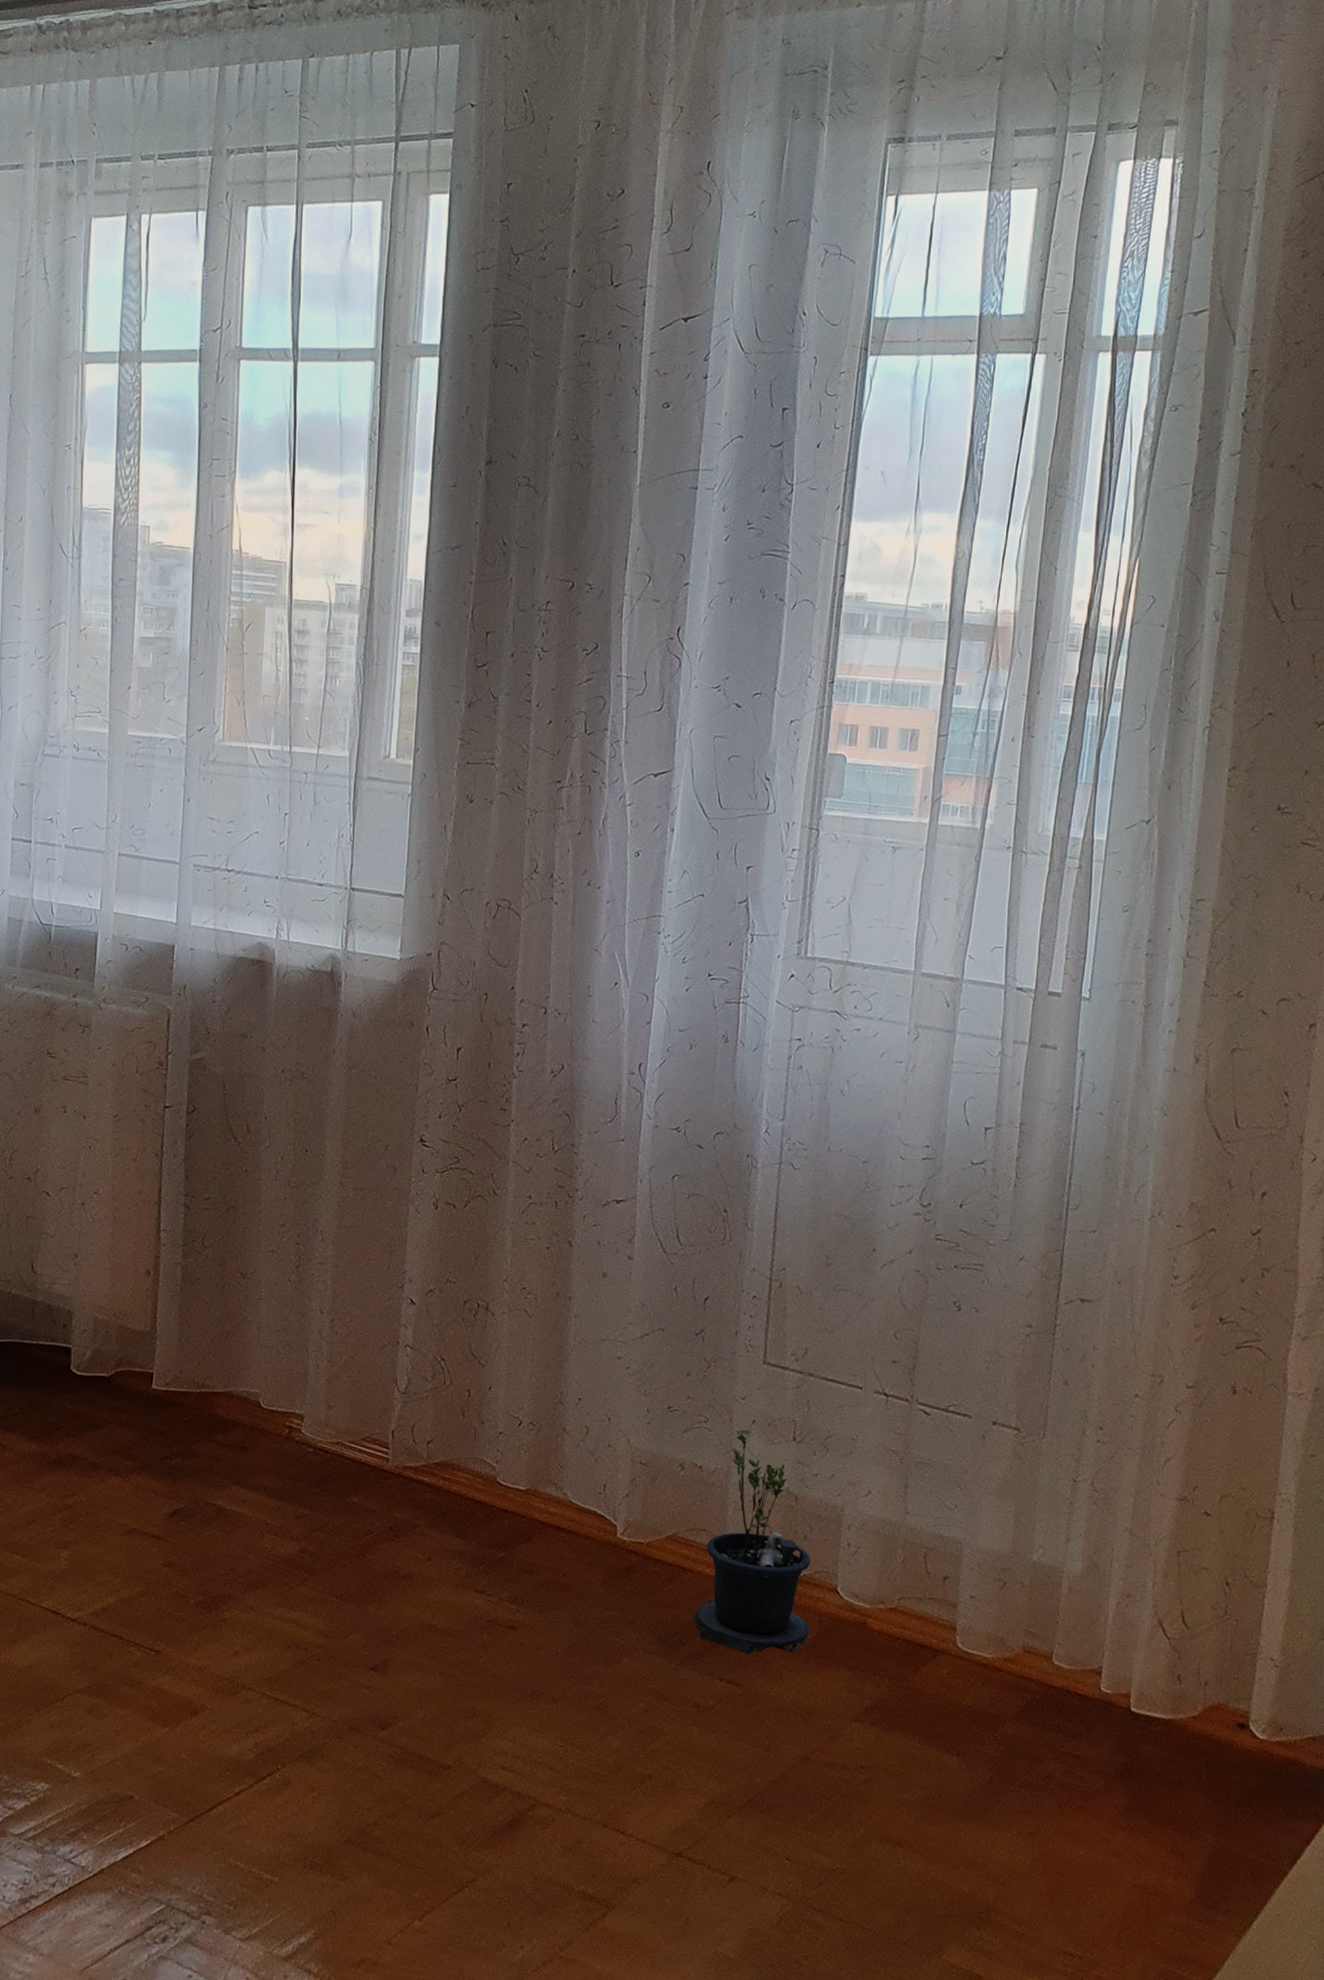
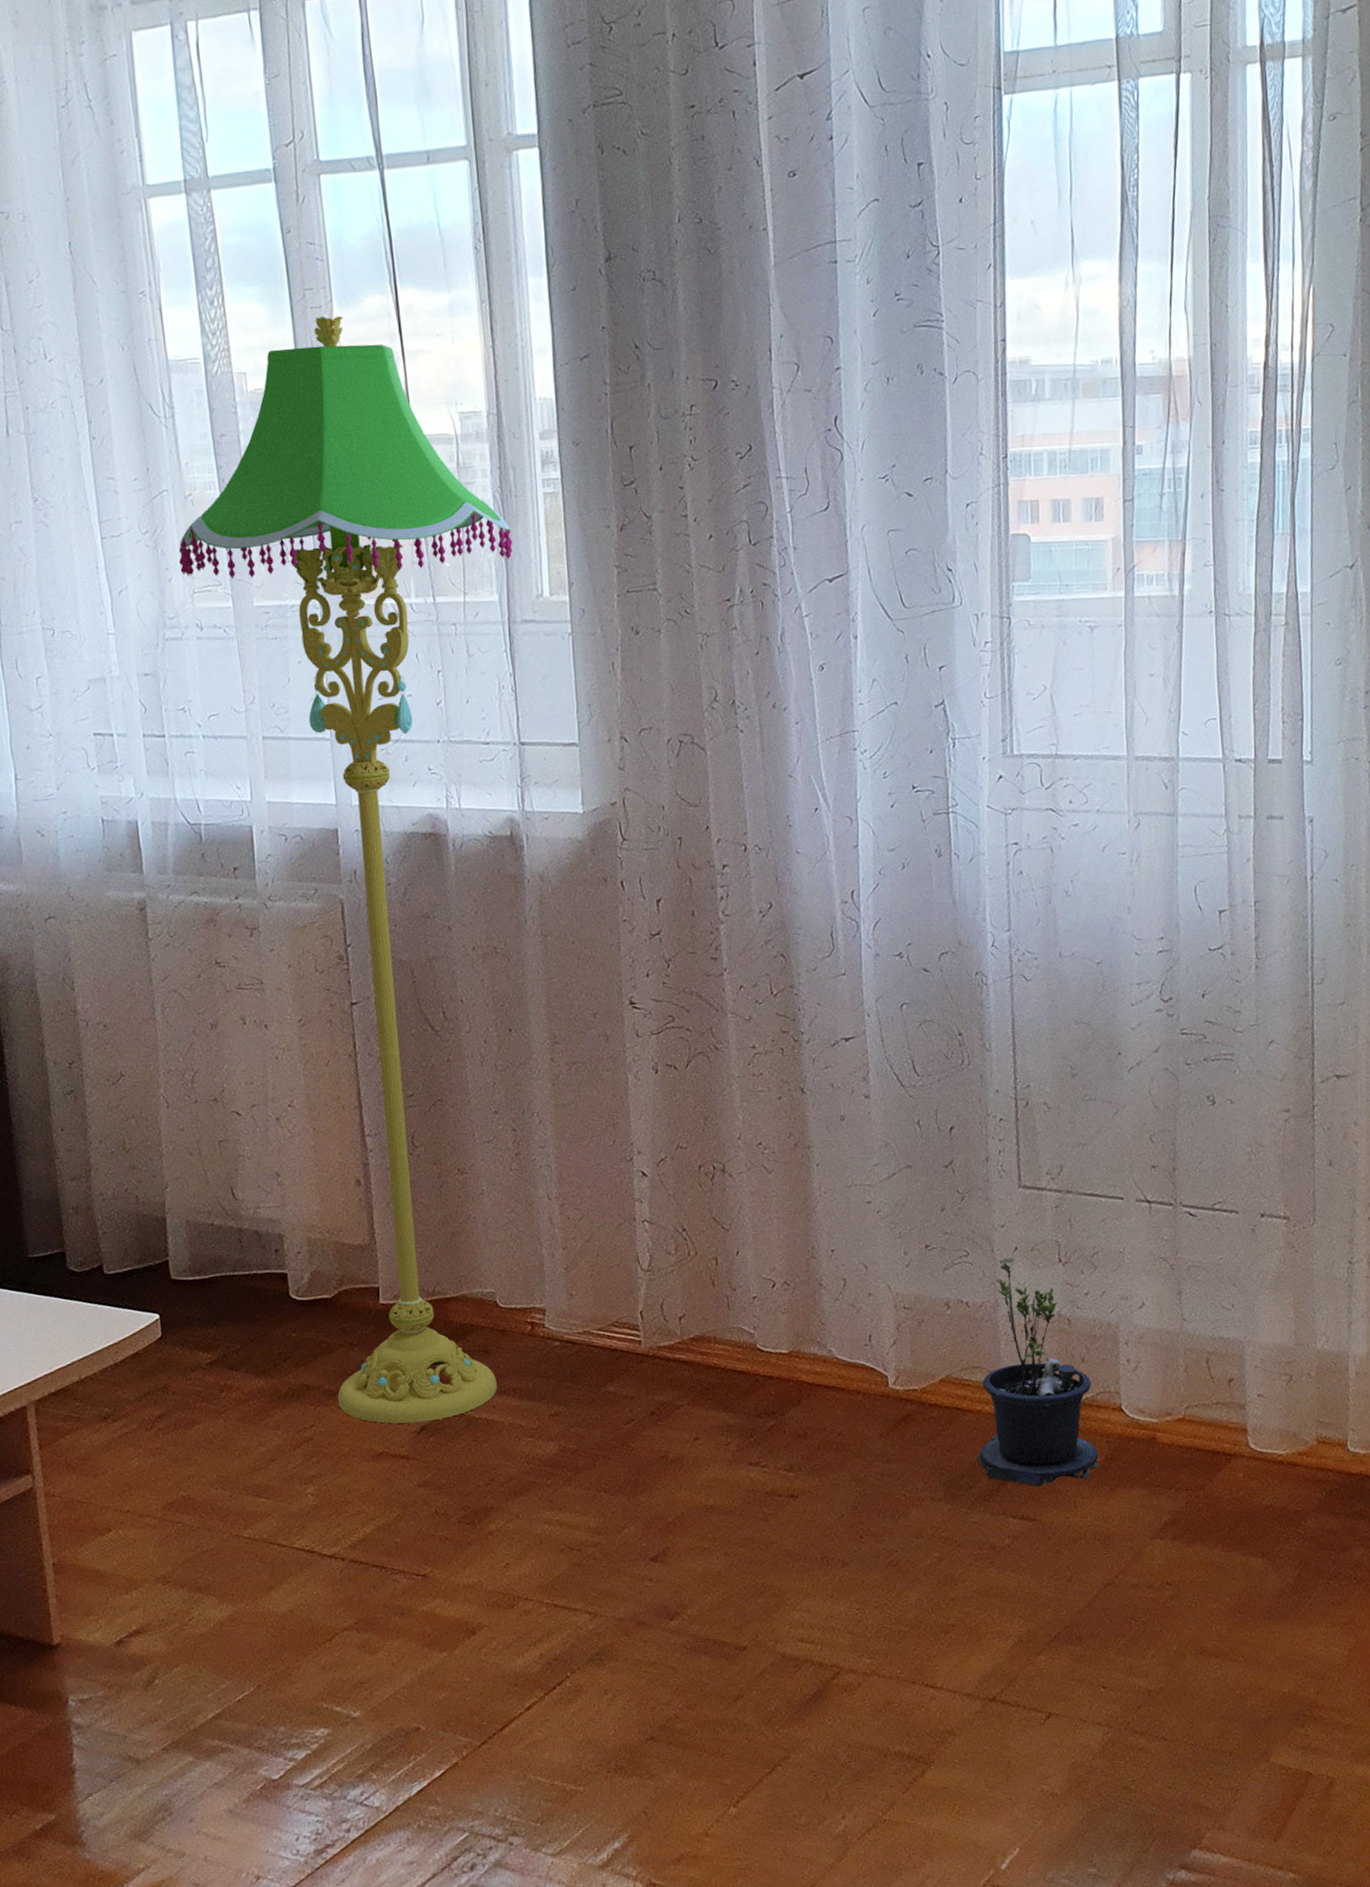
floor lamp: none [66,485,369,1506] -> present [178,315,513,1424]

